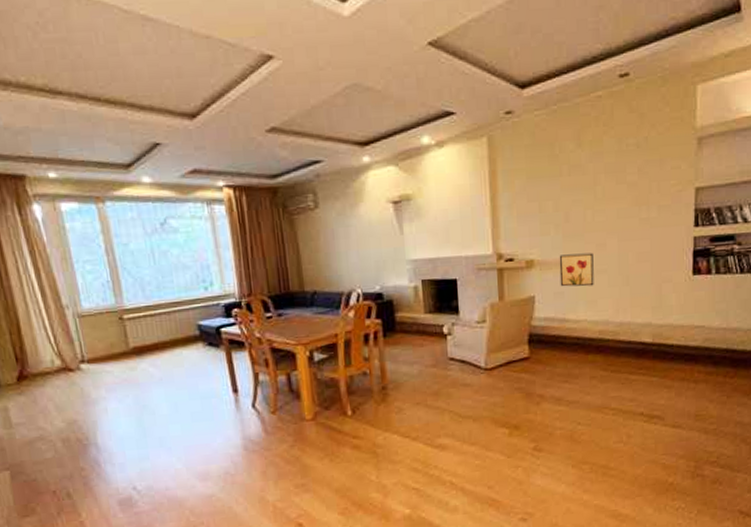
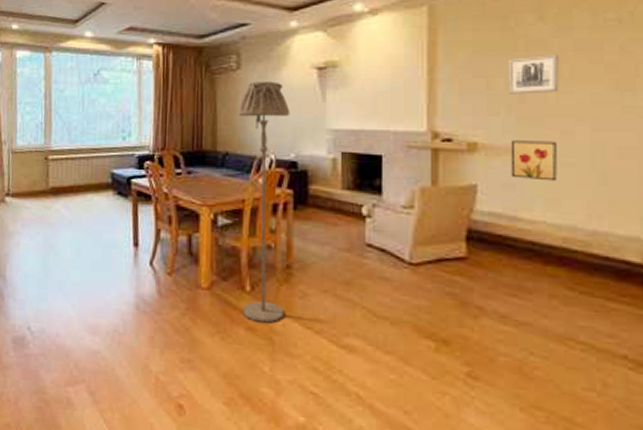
floor lamp: none [320,218,384,441] -> present [237,81,291,323]
wall art: none [555,178,594,215] -> present [508,55,559,94]

